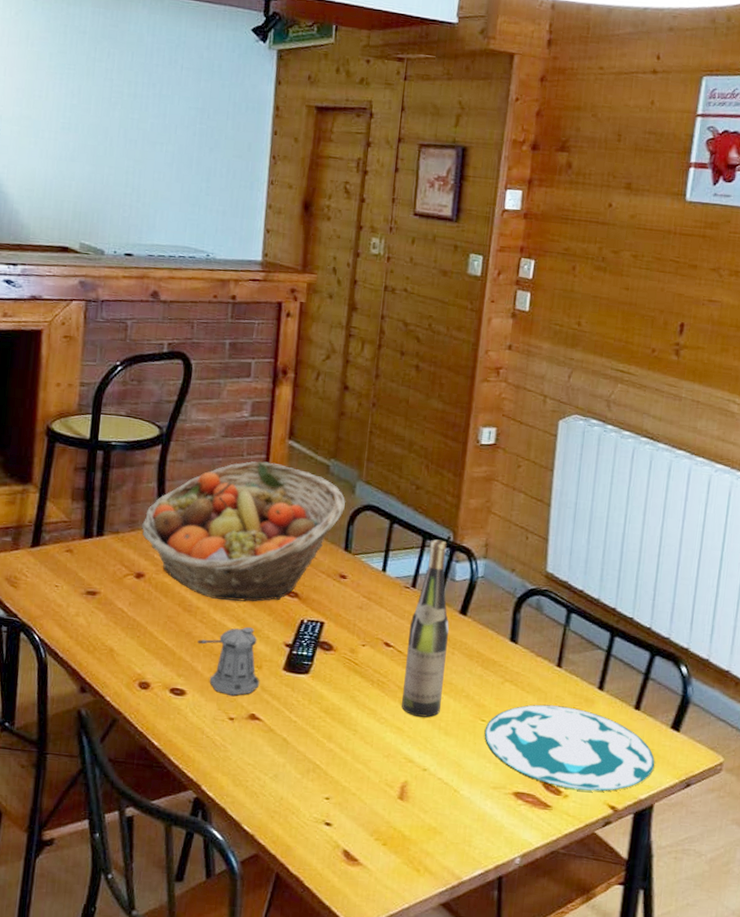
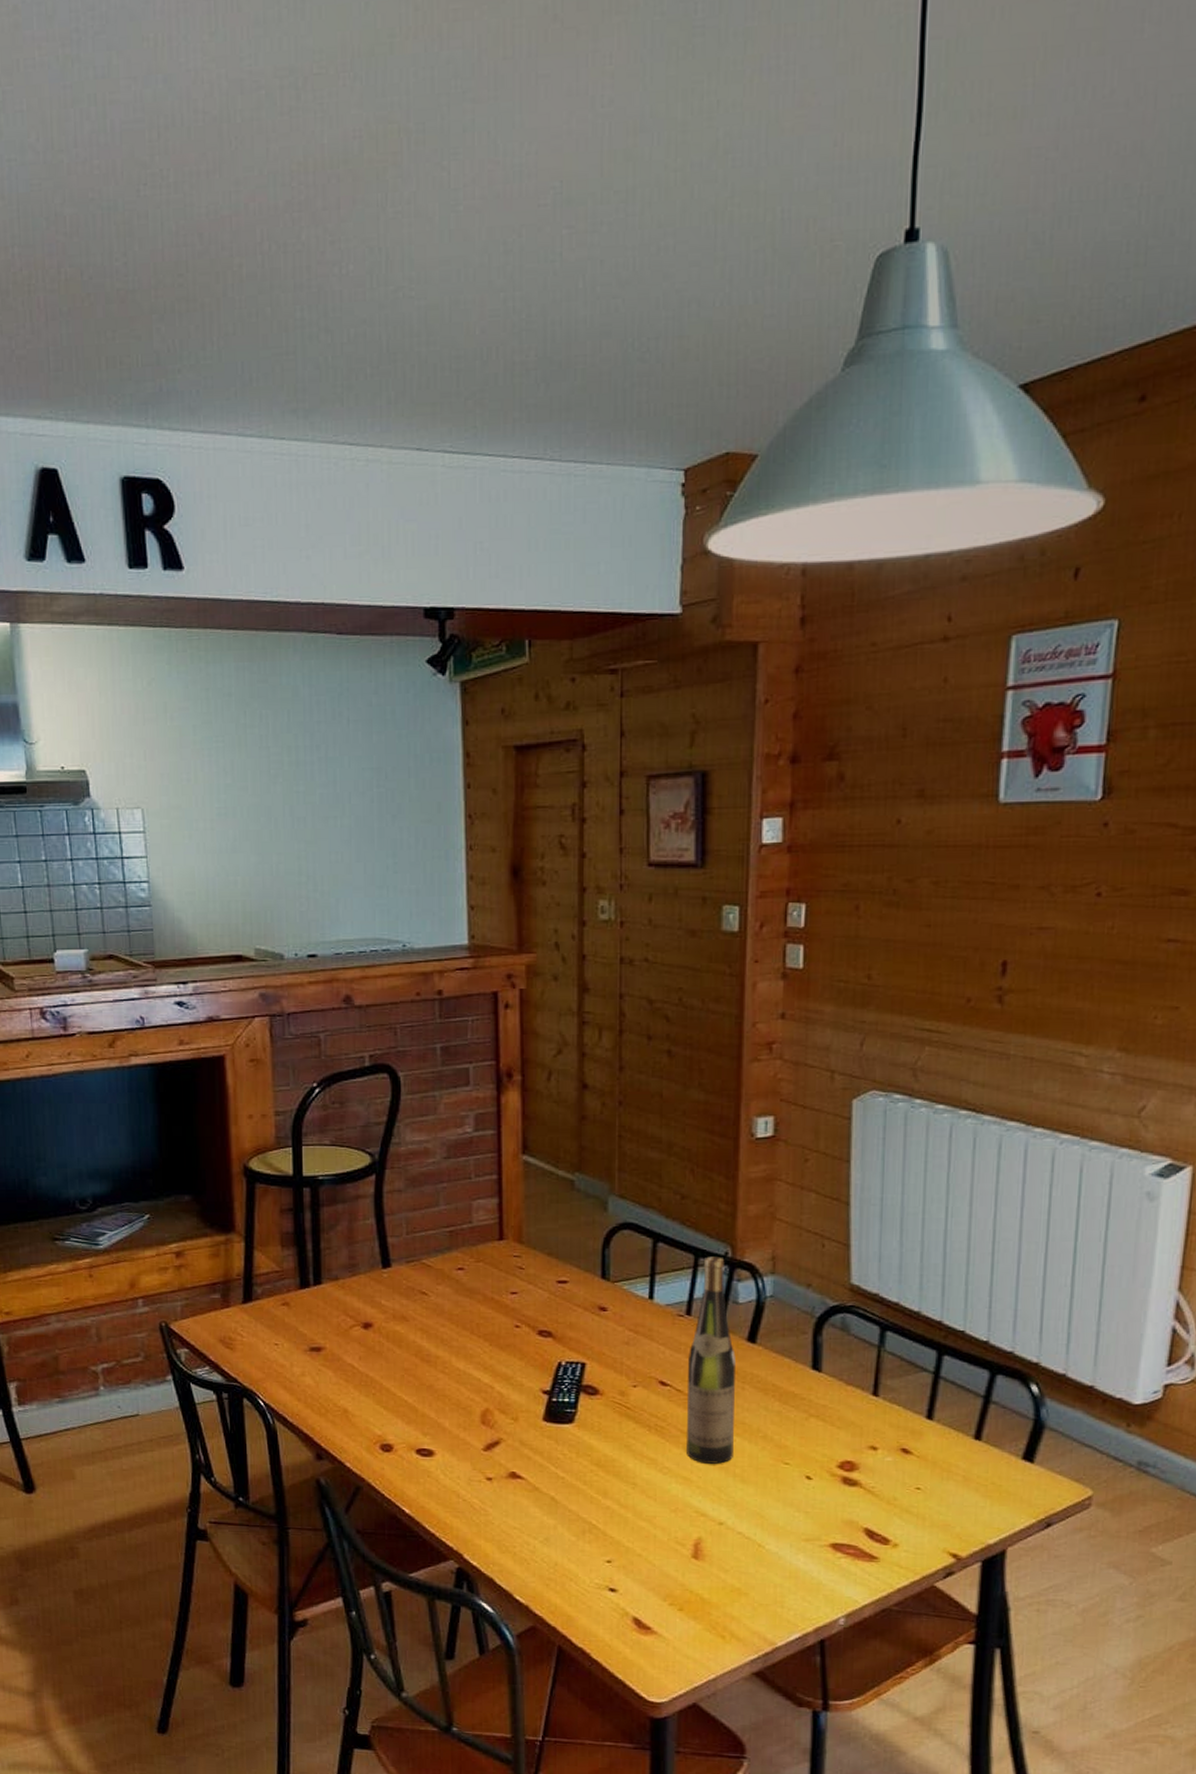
fruit basket: present [142,461,346,602] -> none [363,1183,598,1346]
pepper shaker: present [197,626,260,696] -> none [441,1374,518,1453]
plate: present [484,704,655,792] -> none [789,1441,1005,1538]

